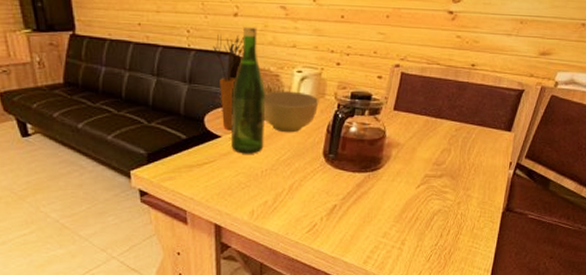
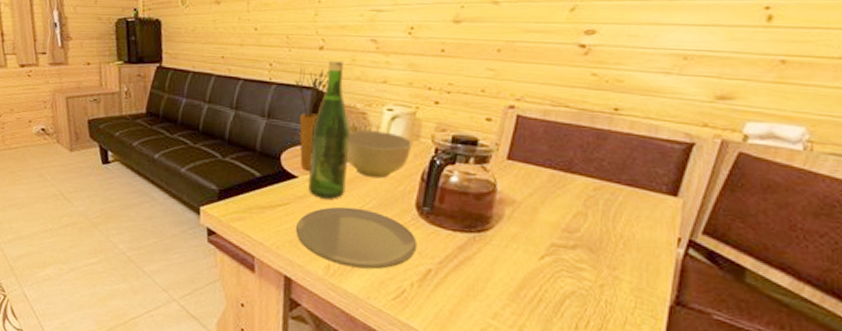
plate: none [221,160,325,210] -> present [295,206,417,270]

